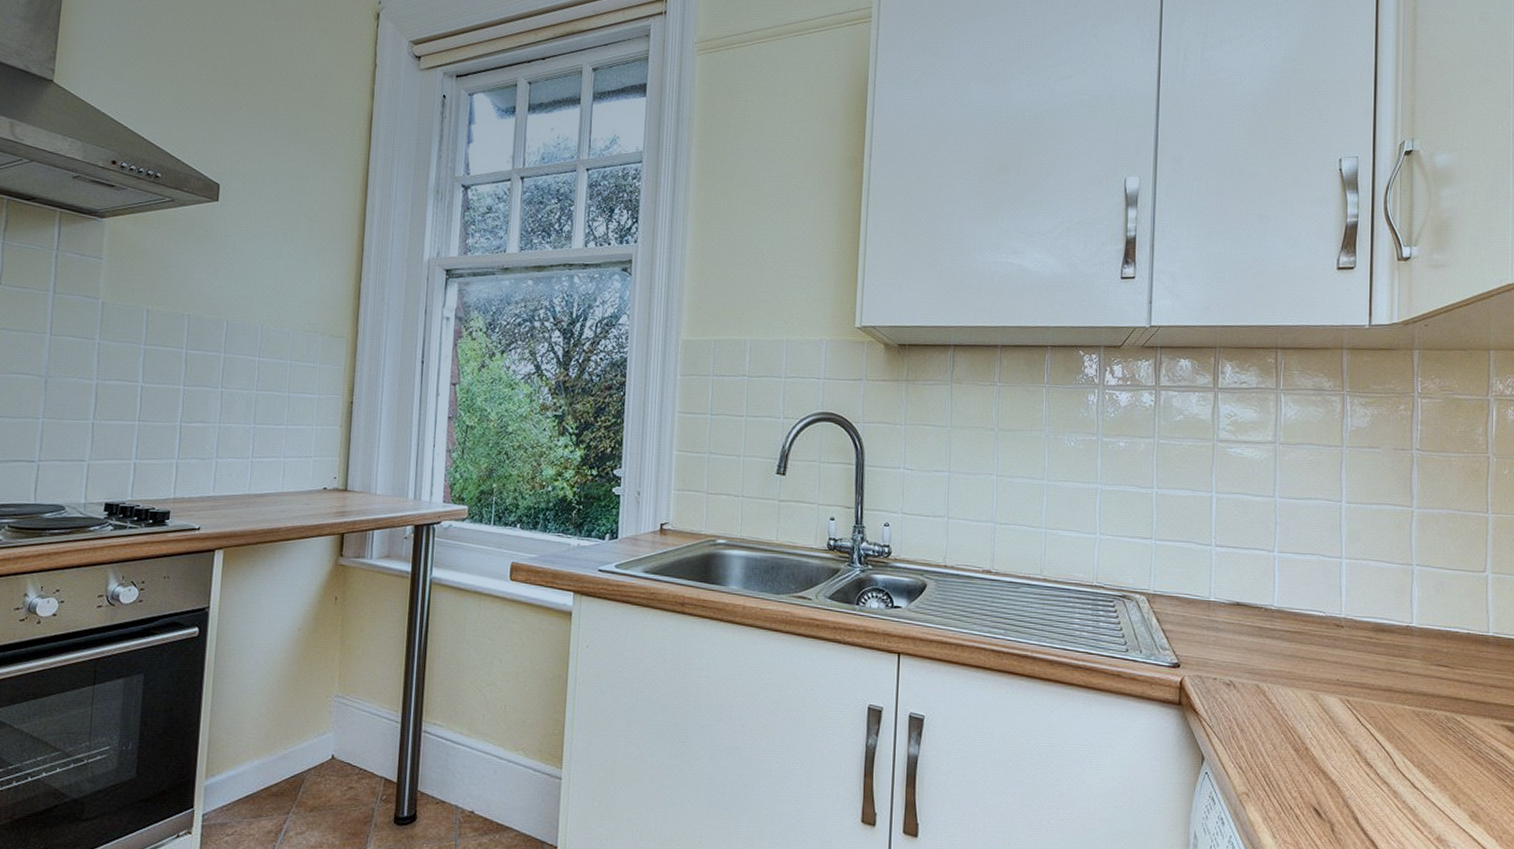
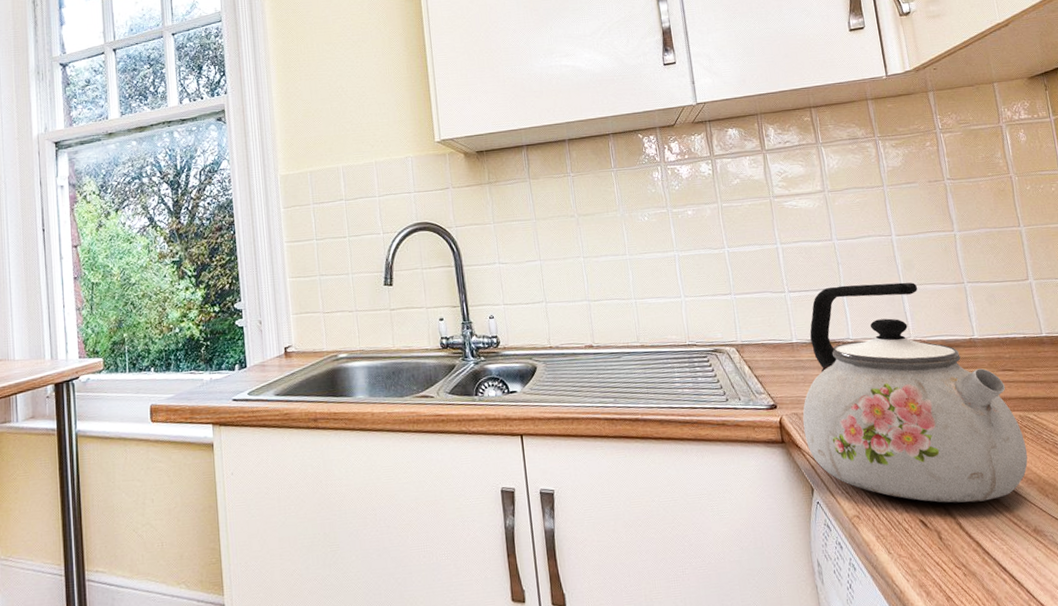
kettle: none [1204,547,1447,800] -> present [802,282,1028,503]

